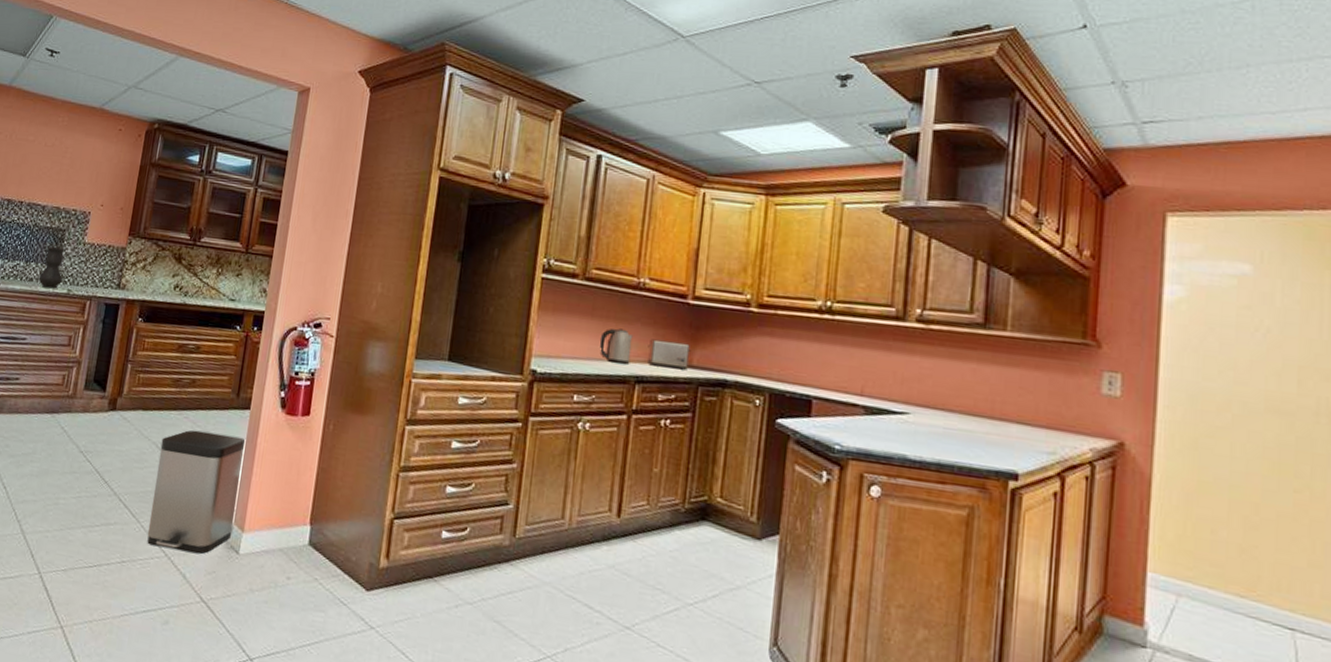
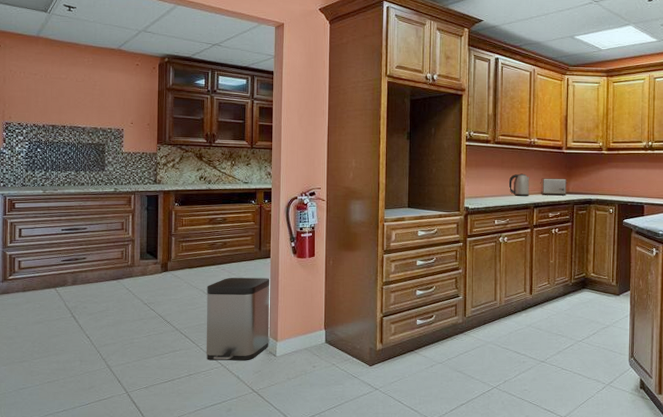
vase: present [38,246,66,289] -> none [89,158,109,189]

